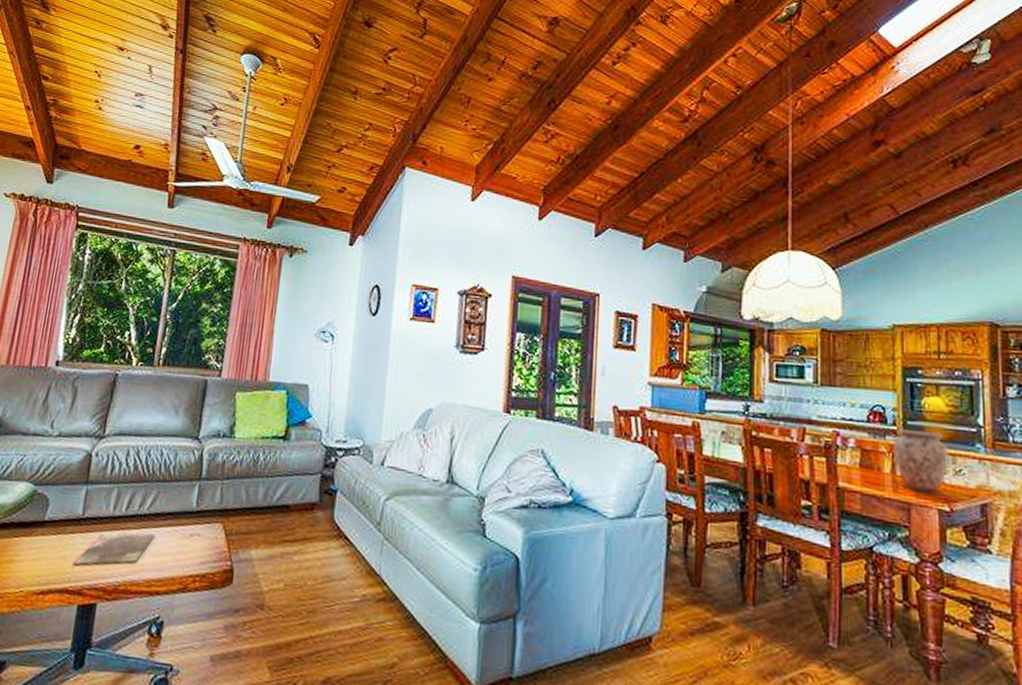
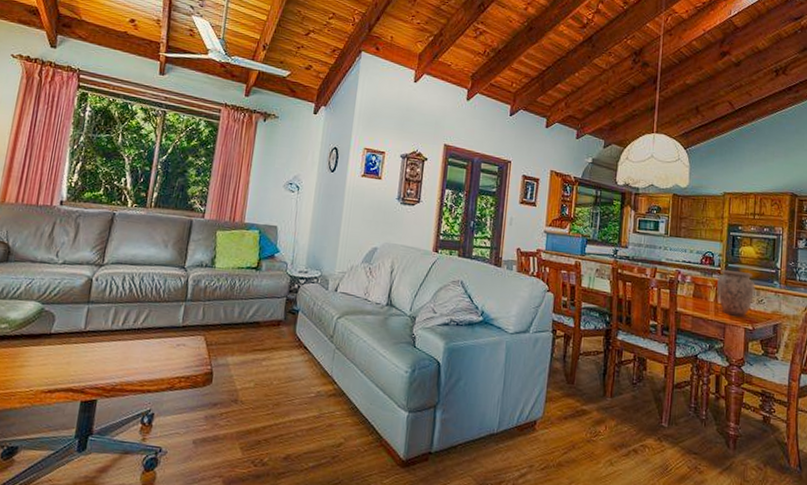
magazine: present [73,533,155,566] -> none [76,343,147,370]

